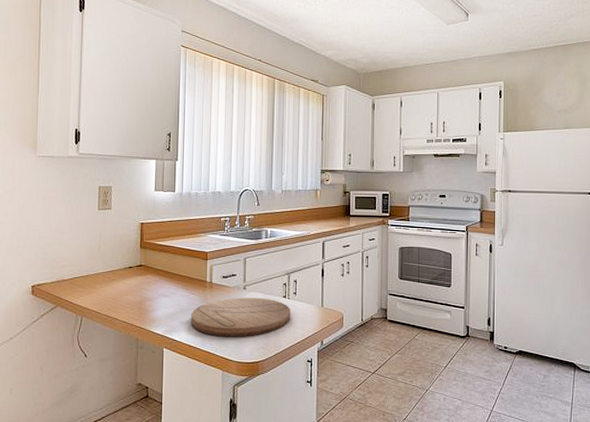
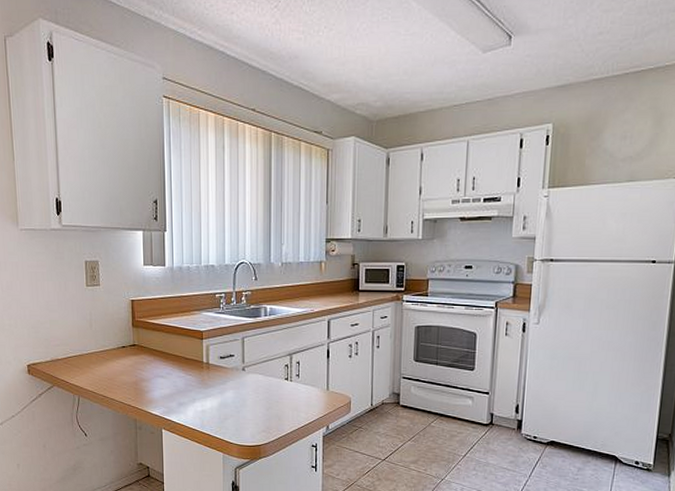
cutting board: present [191,297,290,337] -> none [188,379,293,420]

